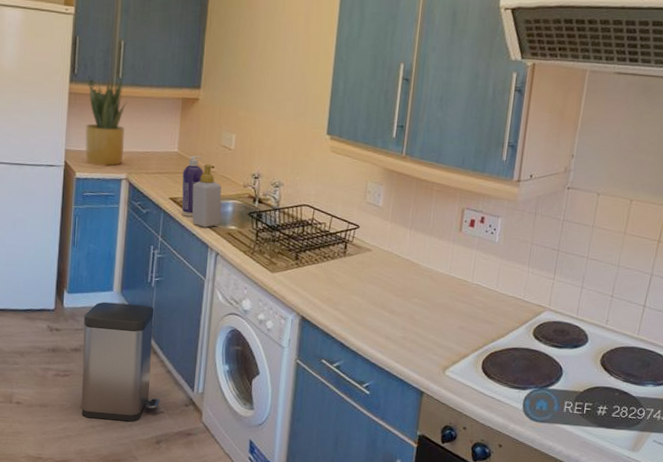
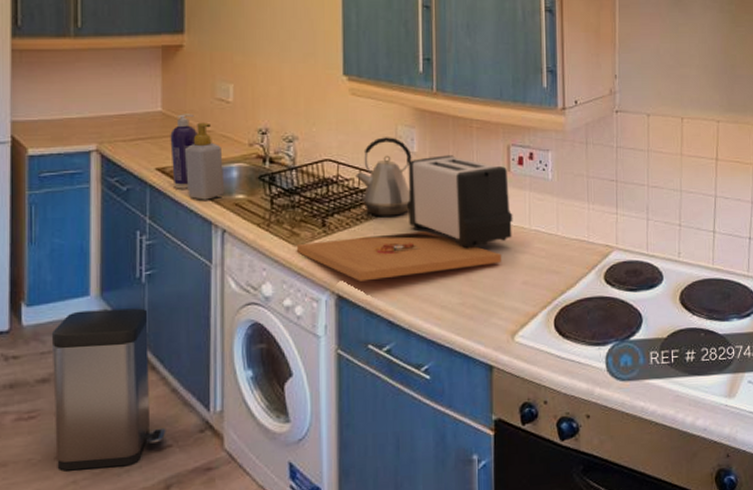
planter: present [84,69,127,166] -> none [31,17,91,137]
platter: none [272,271,444,309] -> present [296,231,502,282]
kettle: none [327,190,377,258] -> present [356,137,412,216]
toaster: none [367,211,459,293] -> present [407,155,513,249]

